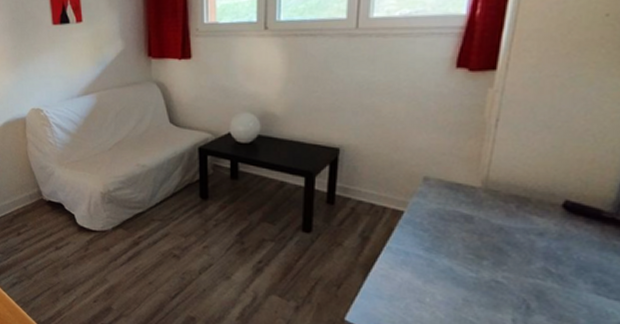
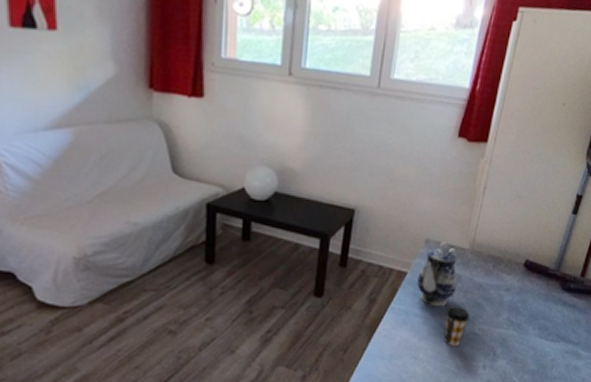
teapot: none [417,179,469,250] -> present [417,241,458,307]
coffee cup: none [455,248,488,294] -> present [443,306,470,346]

